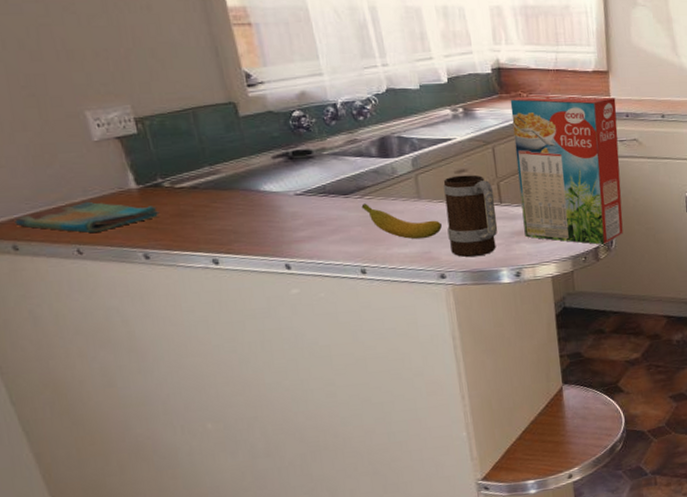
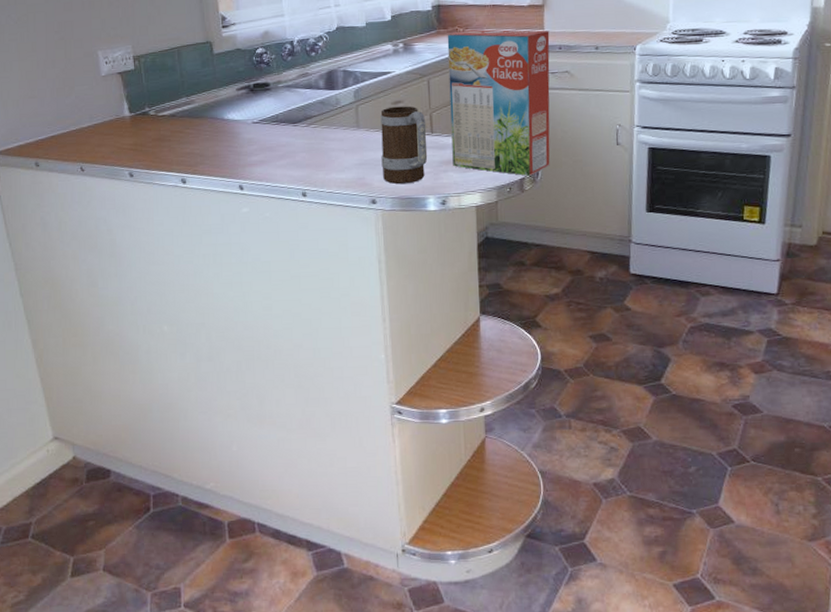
dish towel: present [14,201,160,234] -> none [39,126,144,154]
banana: present [361,203,442,240] -> none [307,132,376,166]

